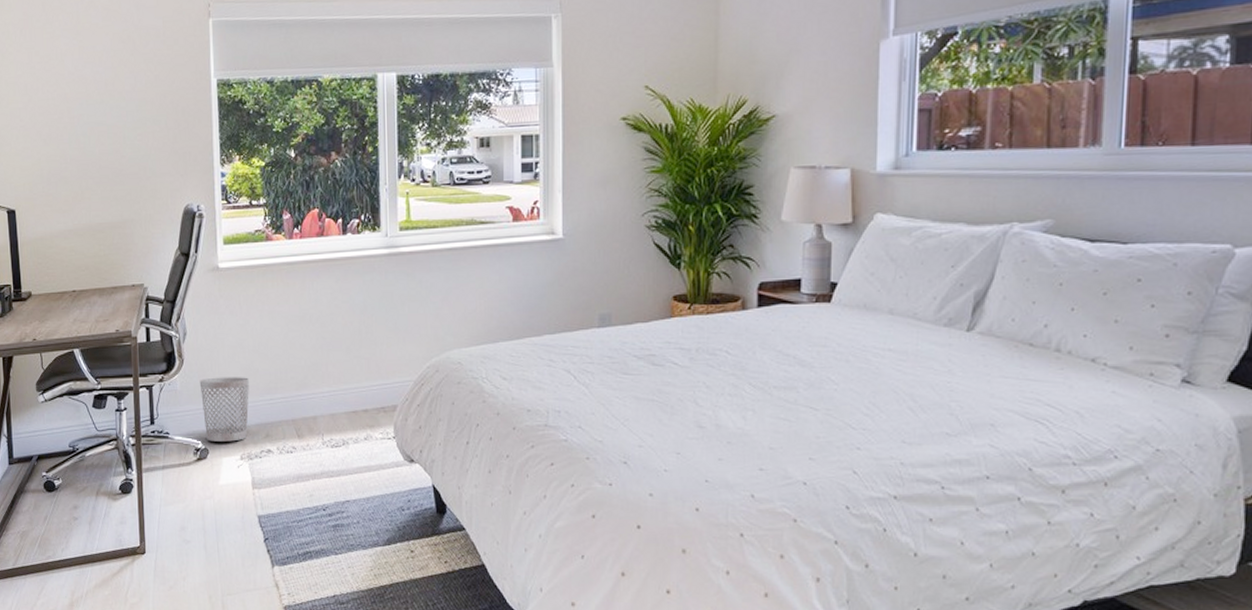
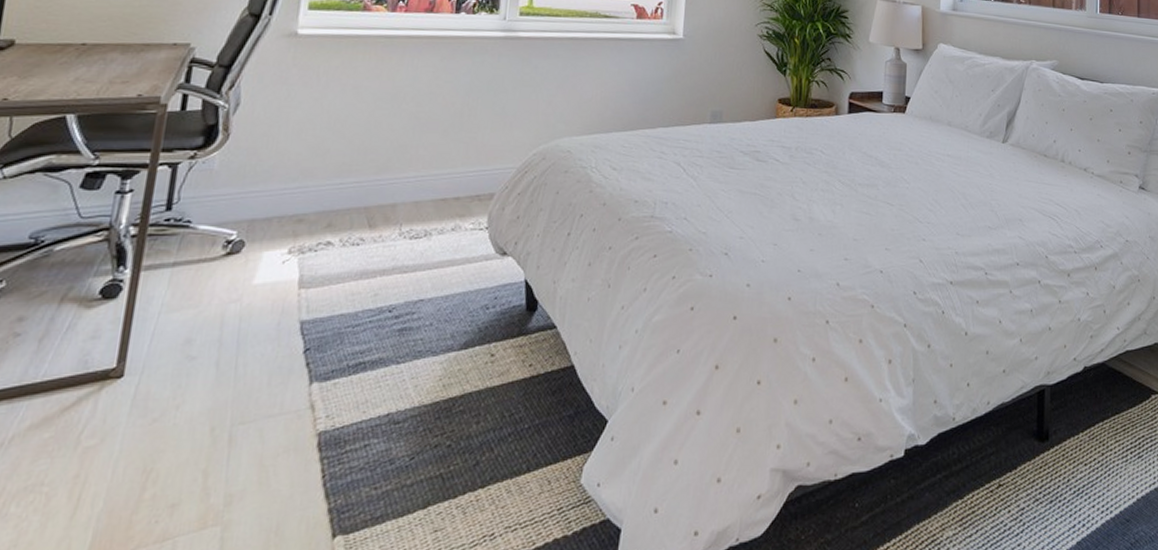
wastebasket: present [199,377,250,442] -> none [244,156,317,232]

